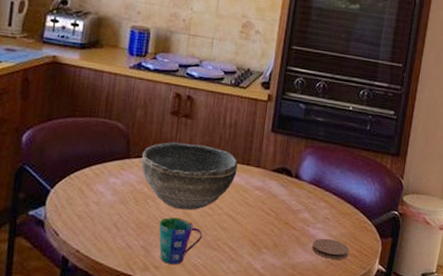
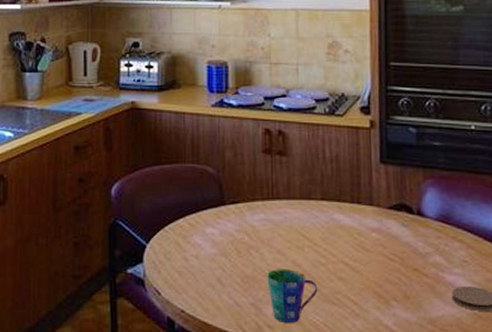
bowl: present [141,141,238,210] -> none [238,183,347,260]

